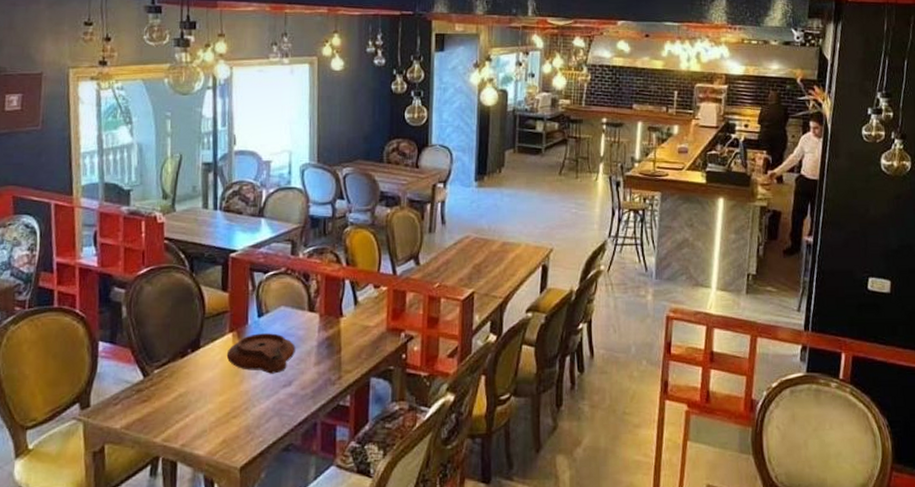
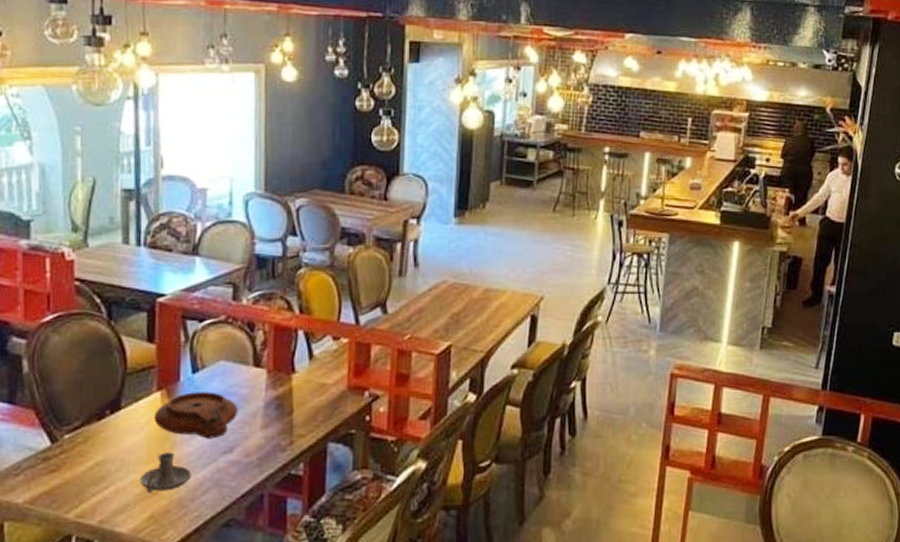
candle holder: none [215,385,257,421] -> present [140,452,192,493]

